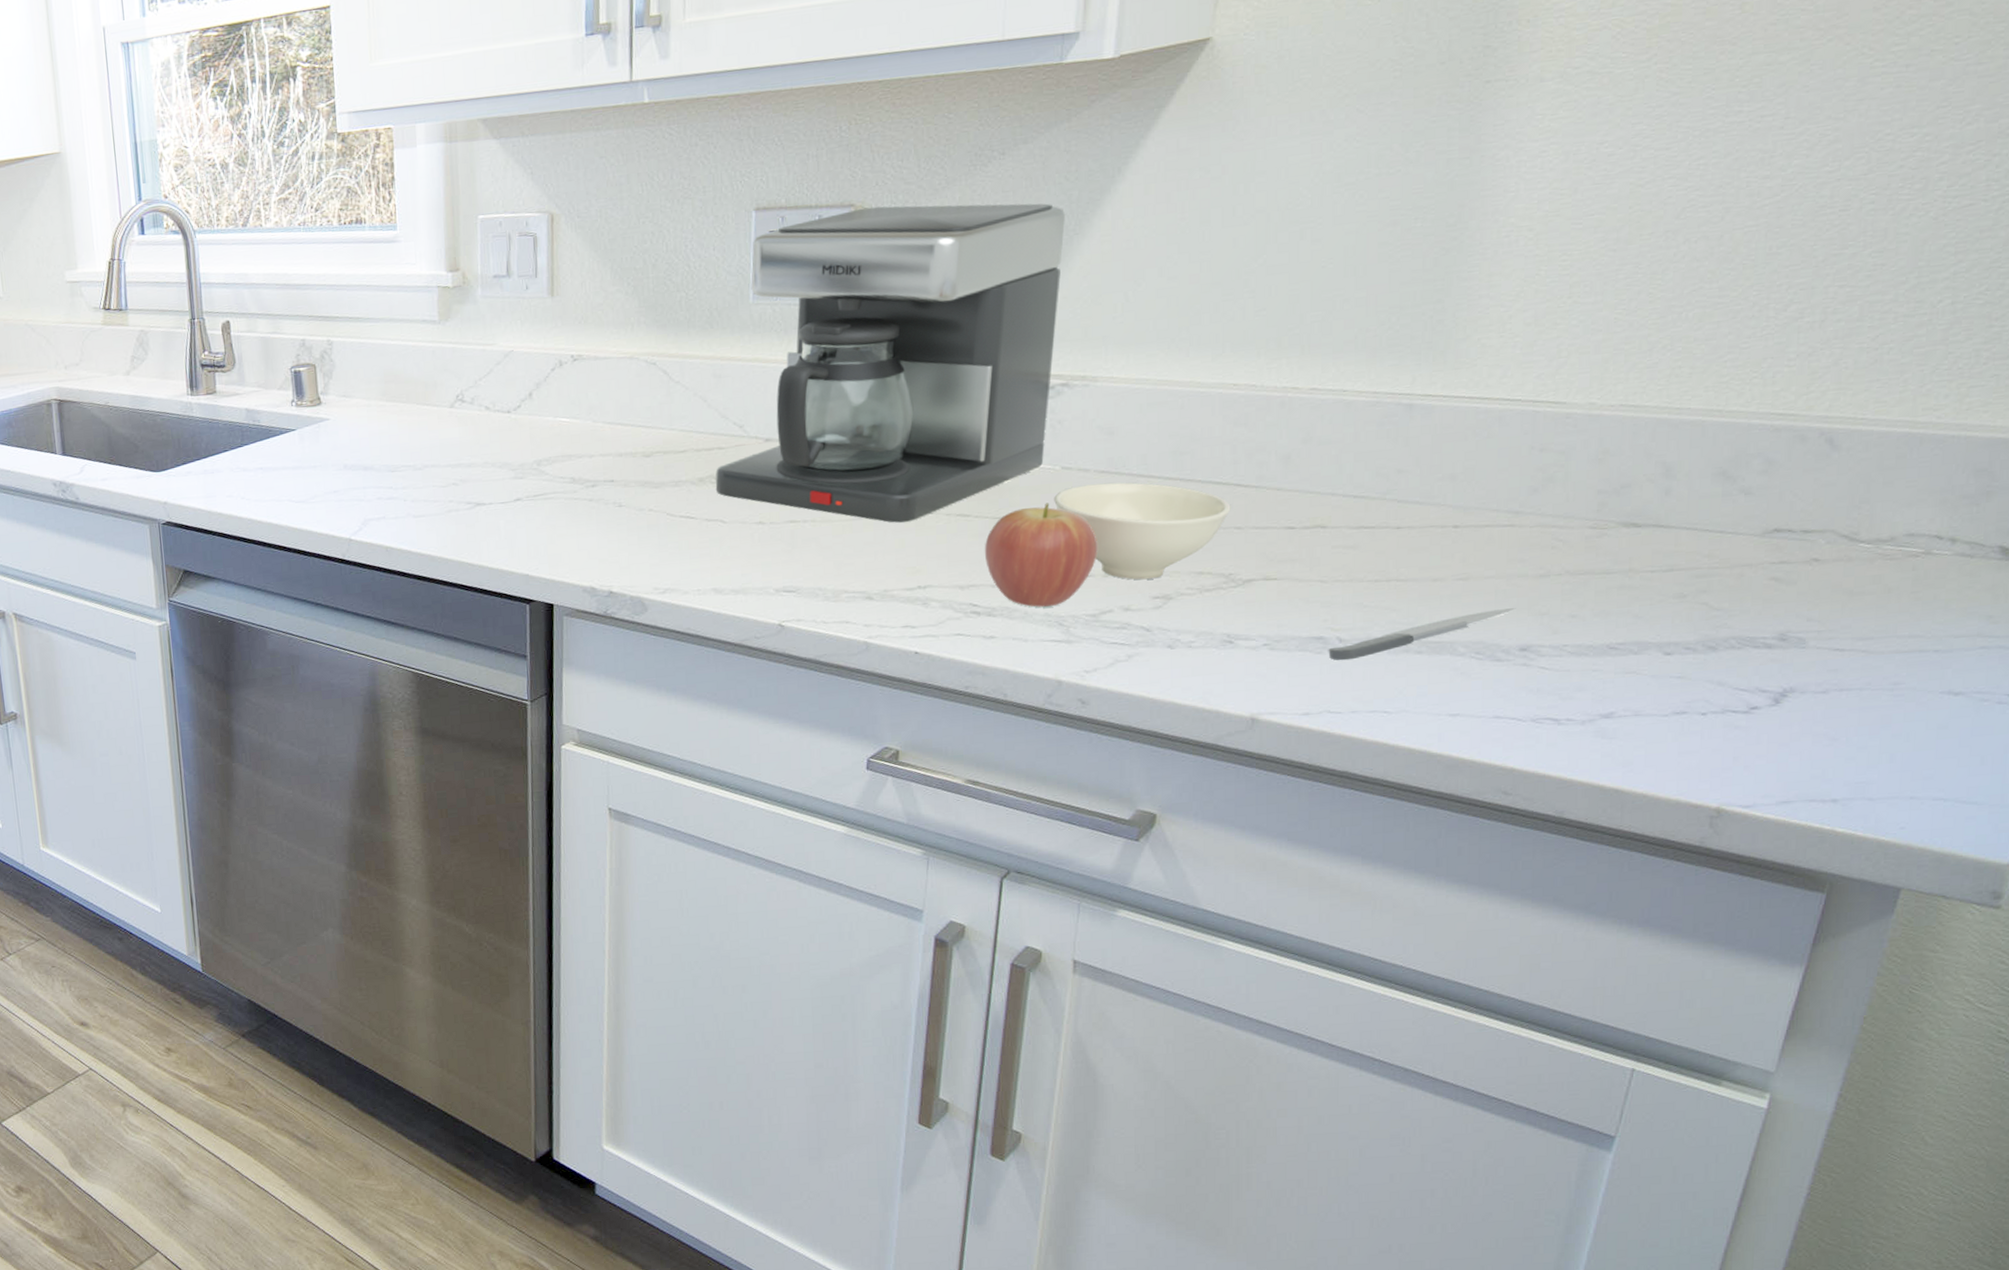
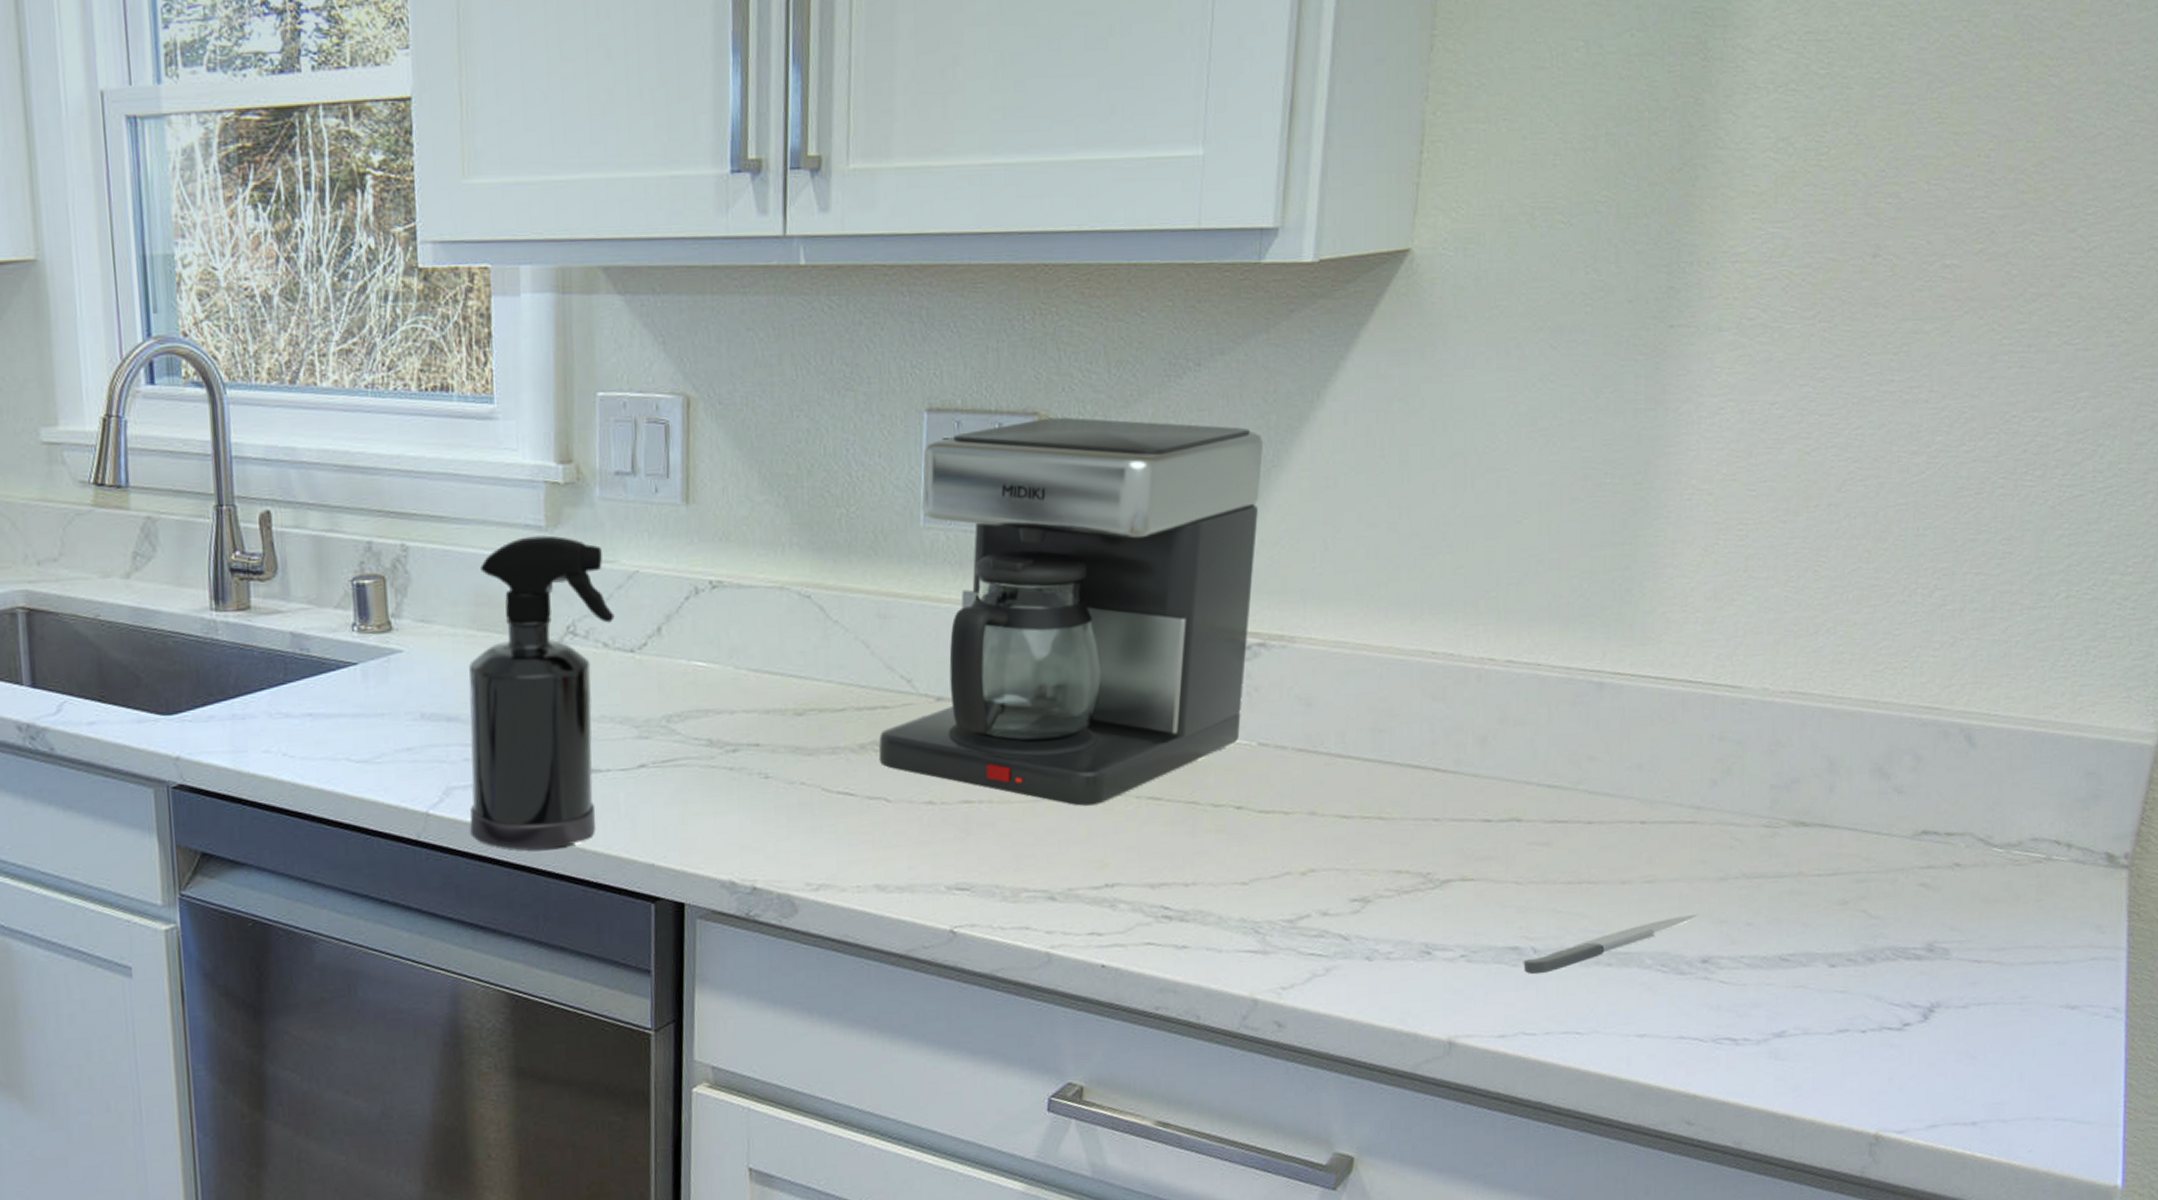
spray bottle: none [380,327,495,565] -> present [468,535,615,850]
fruit: present [984,502,1098,607] -> none [1176,785,1295,911]
bowl: present [1054,482,1231,580] -> none [1250,763,1429,880]

